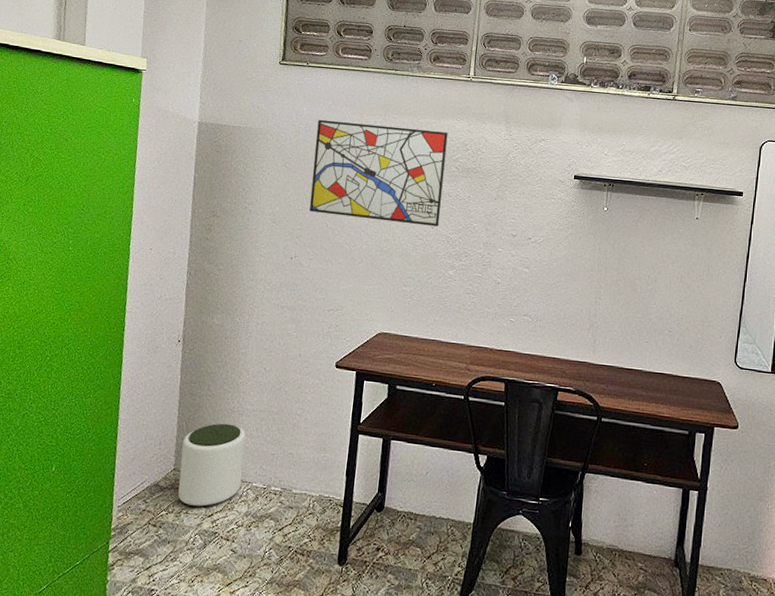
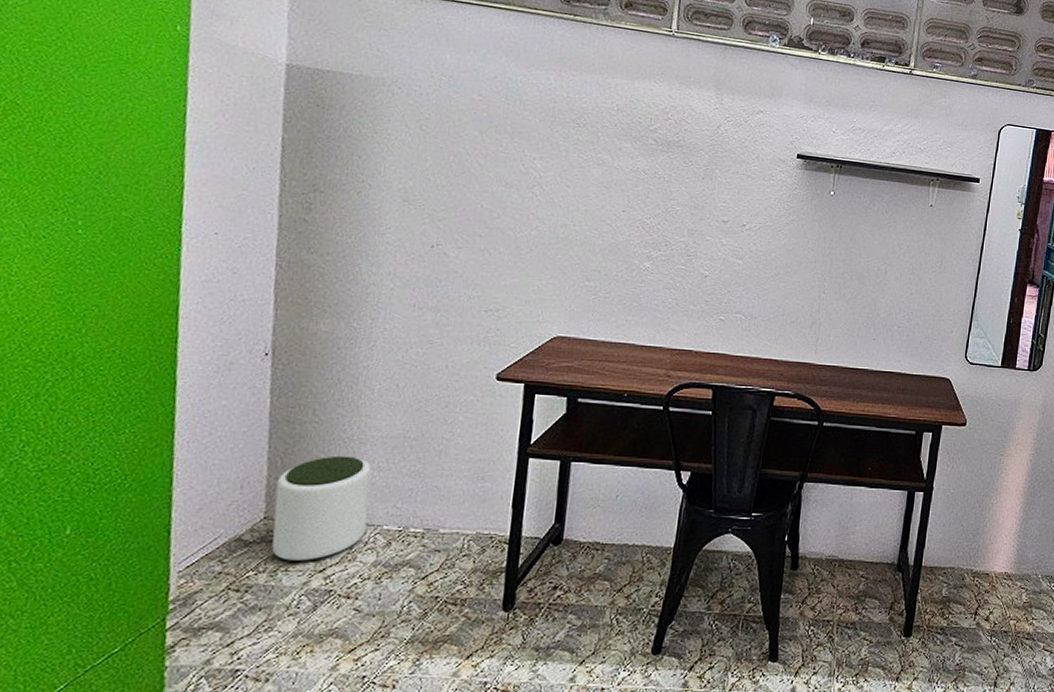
wall art: present [309,119,448,227] -> none [456,71,644,210]

